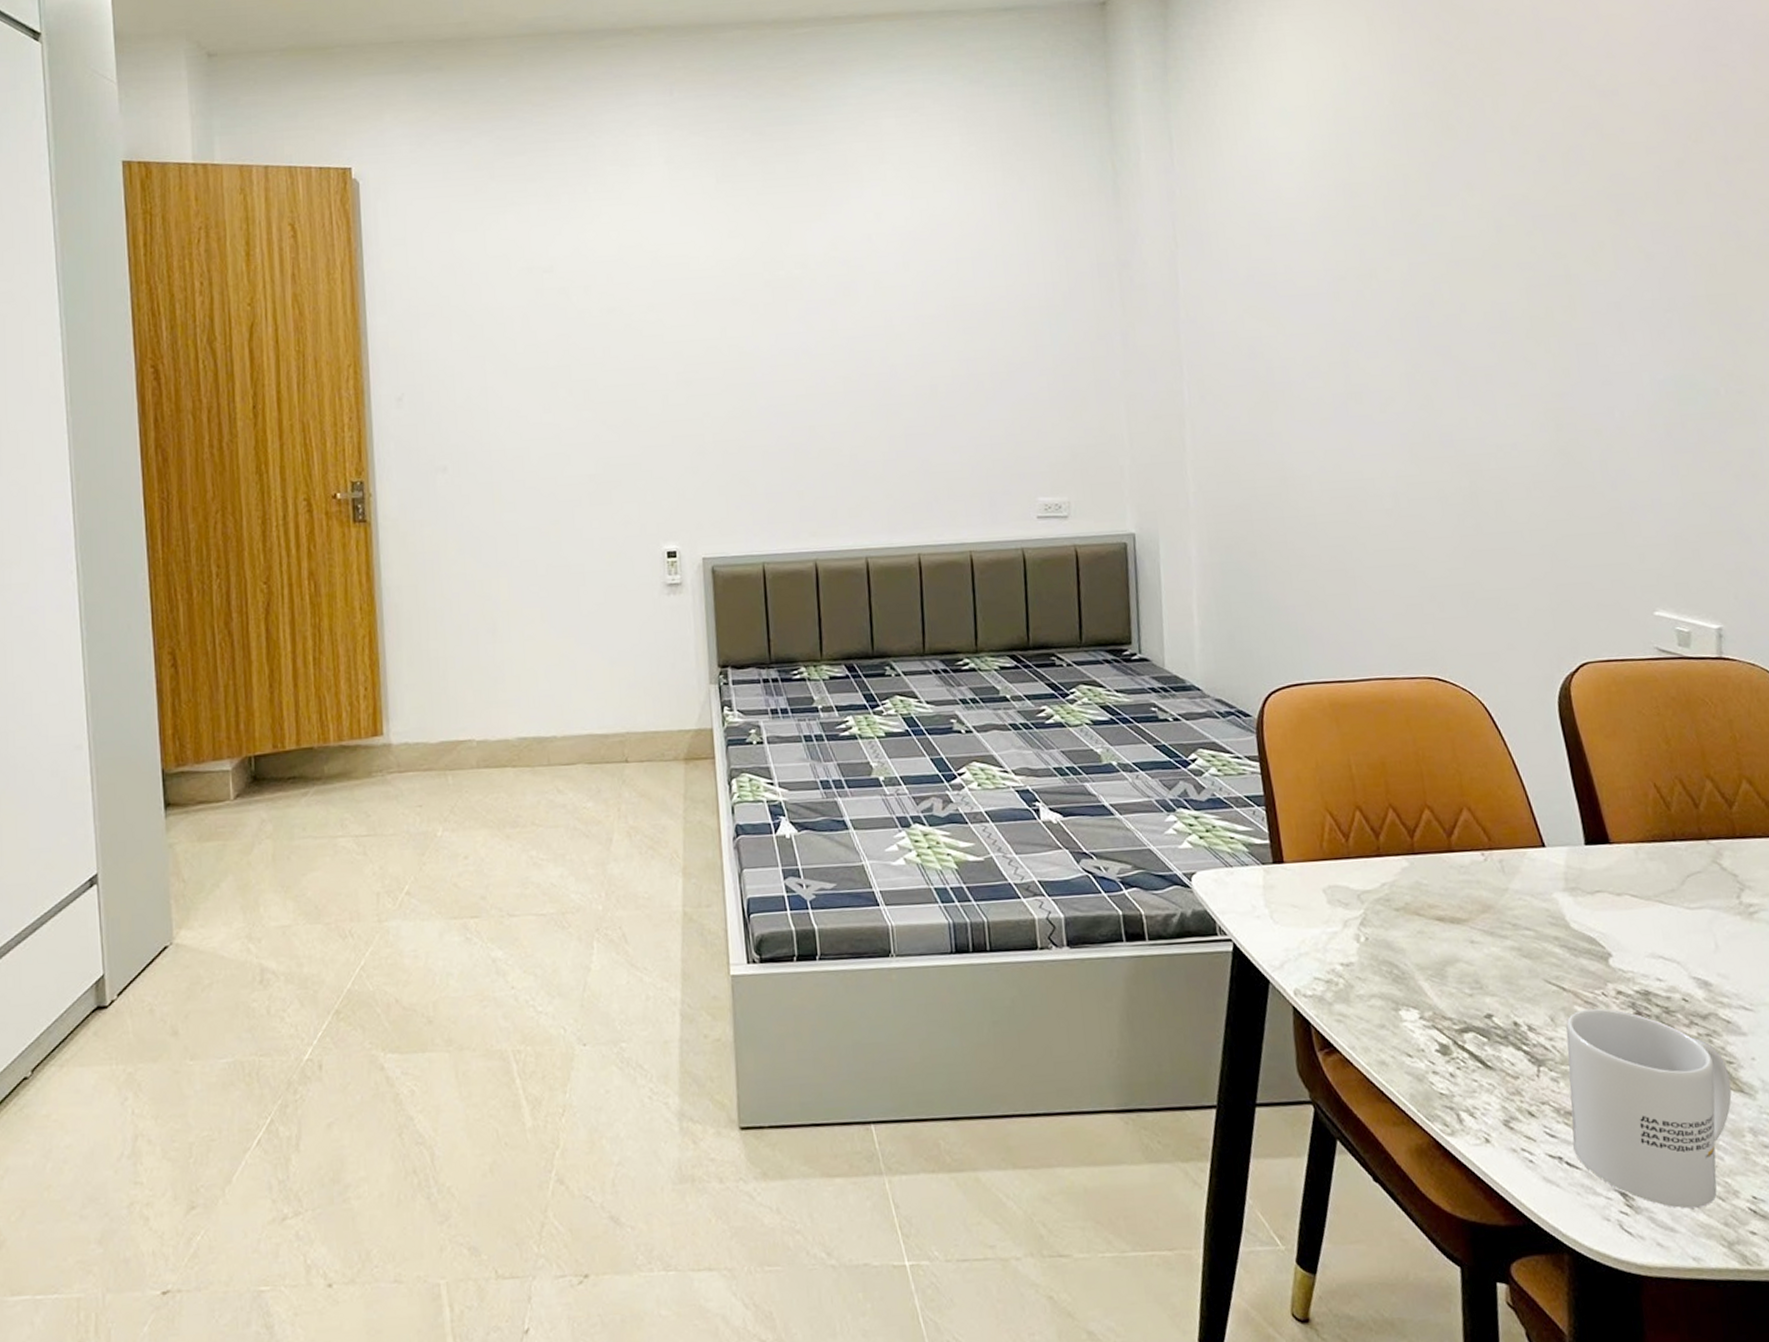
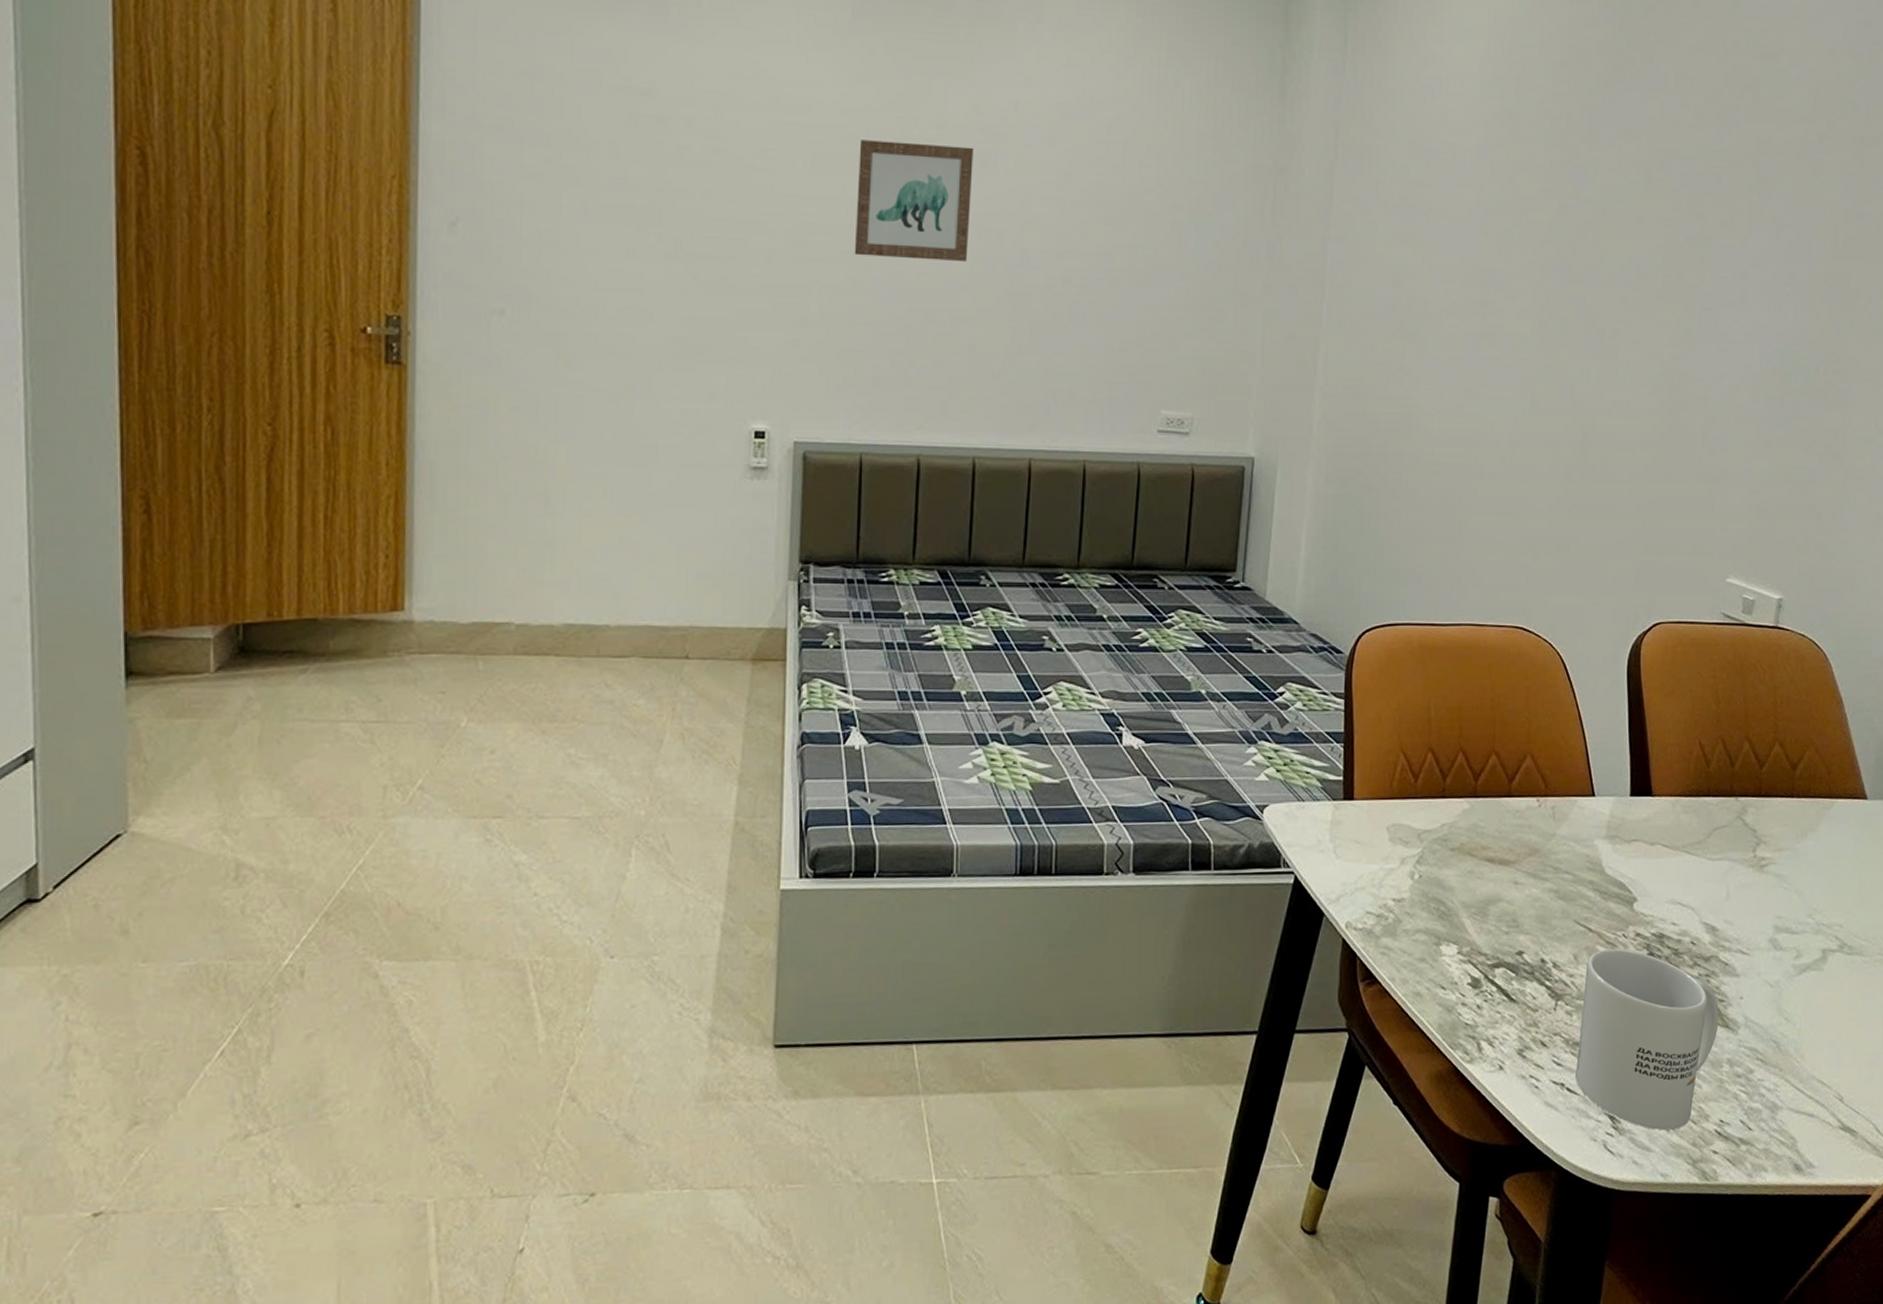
wall art: none [734,280,841,387] -> present [854,140,973,261]

